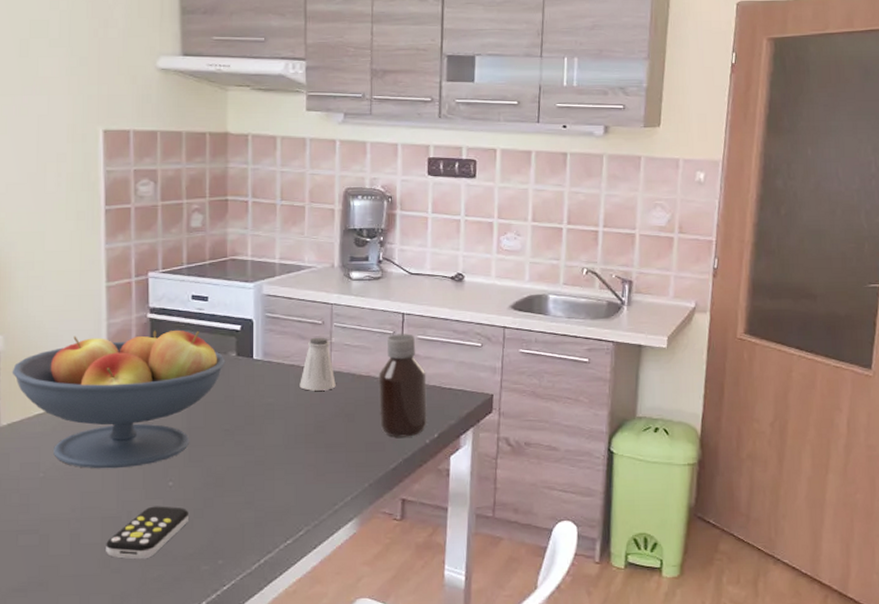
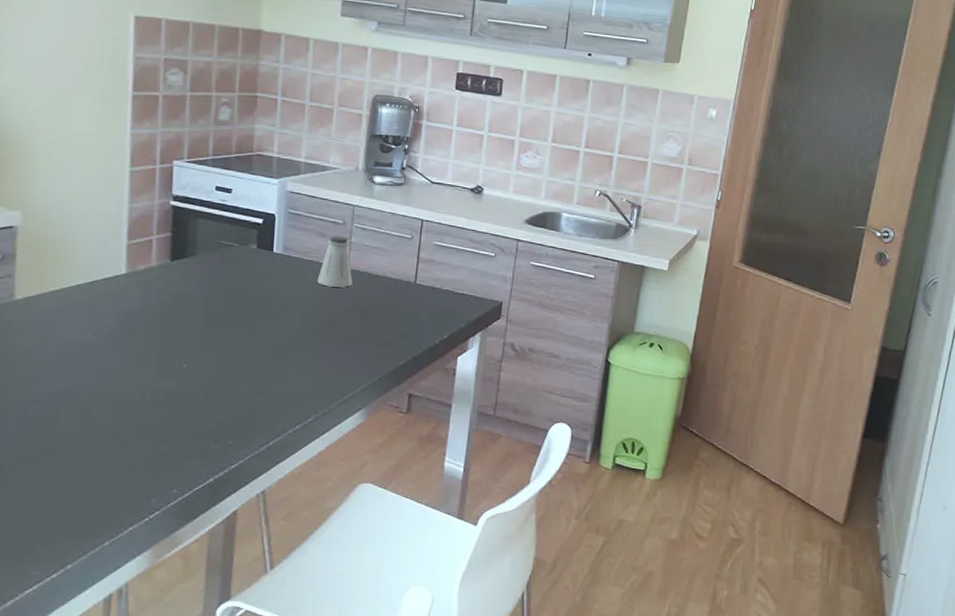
fruit bowl: present [12,330,226,469] -> none [29,217,246,348]
remote control: present [106,506,188,560] -> none [117,386,201,436]
bottle: present [378,334,427,437] -> none [393,238,441,337]

